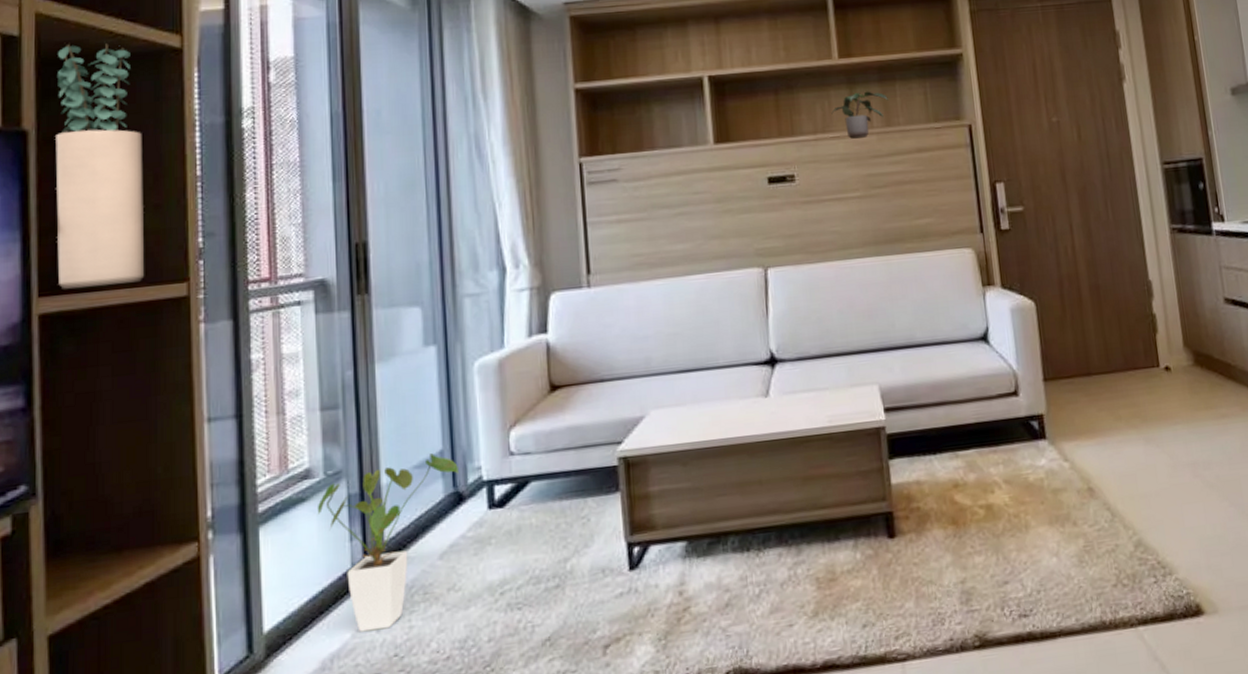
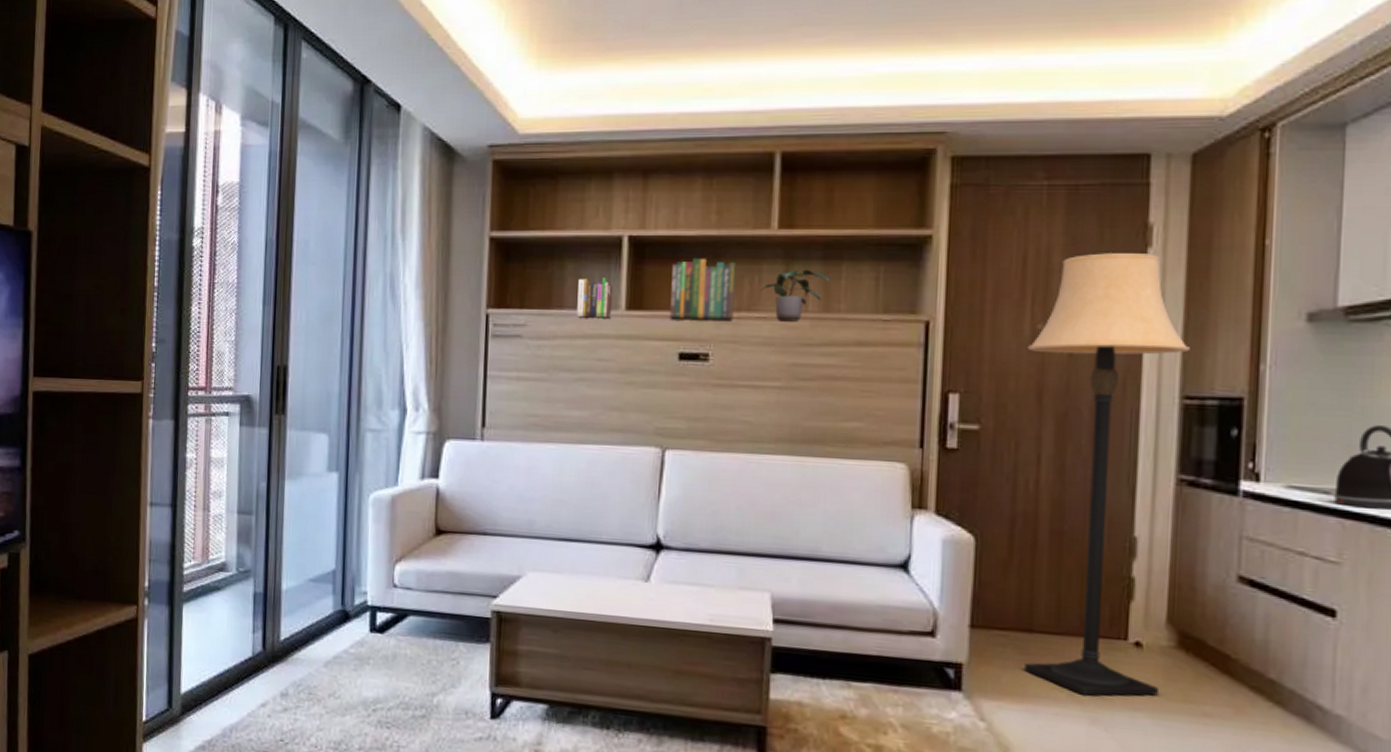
vase: present [55,42,145,290] -> none [48,155,115,375]
house plant: present [317,453,458,632] -> none [228,571,347,716]
books: none [666,116,702,157] -> present [577,277,613,320]
books: none [751,89,813,150] -> present [670,257,736,323]
lamp: none [1048,54,1189,421] -> present [1024,253,1190,697]

